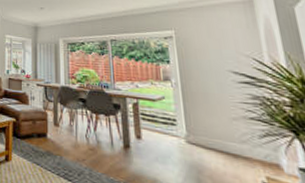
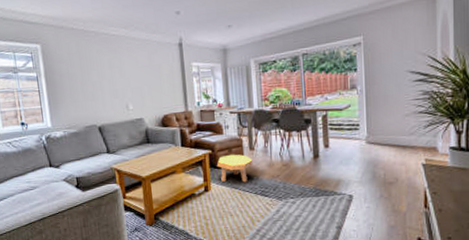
footstool: none [19,126,57,160] -> present [216,154,253,183]

